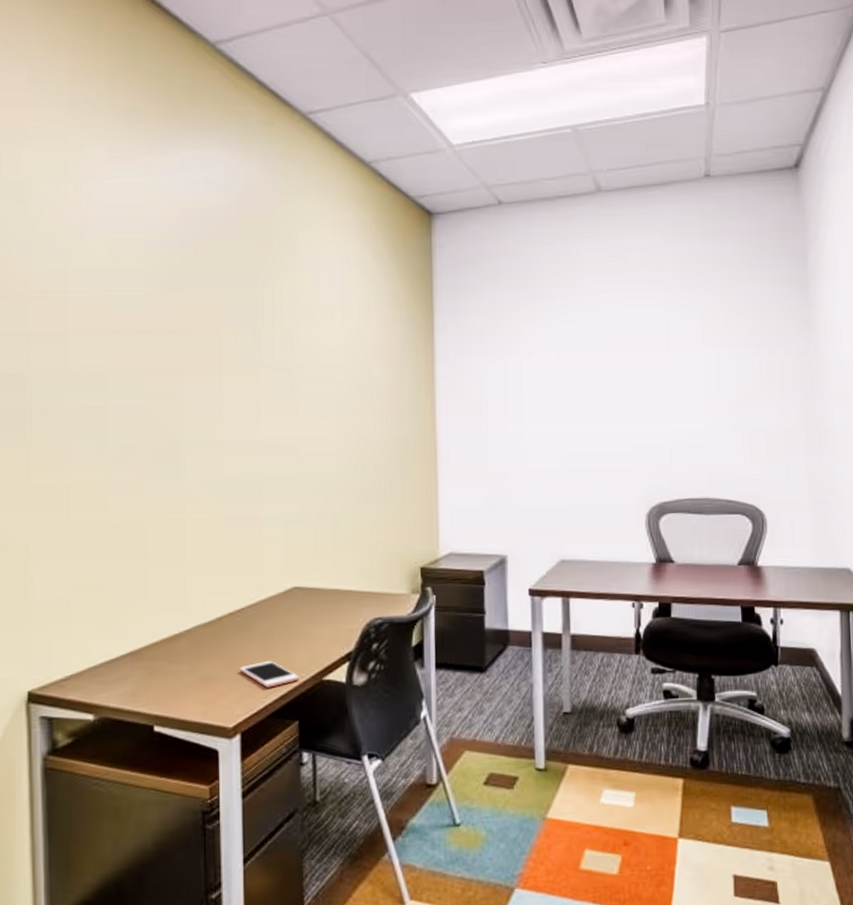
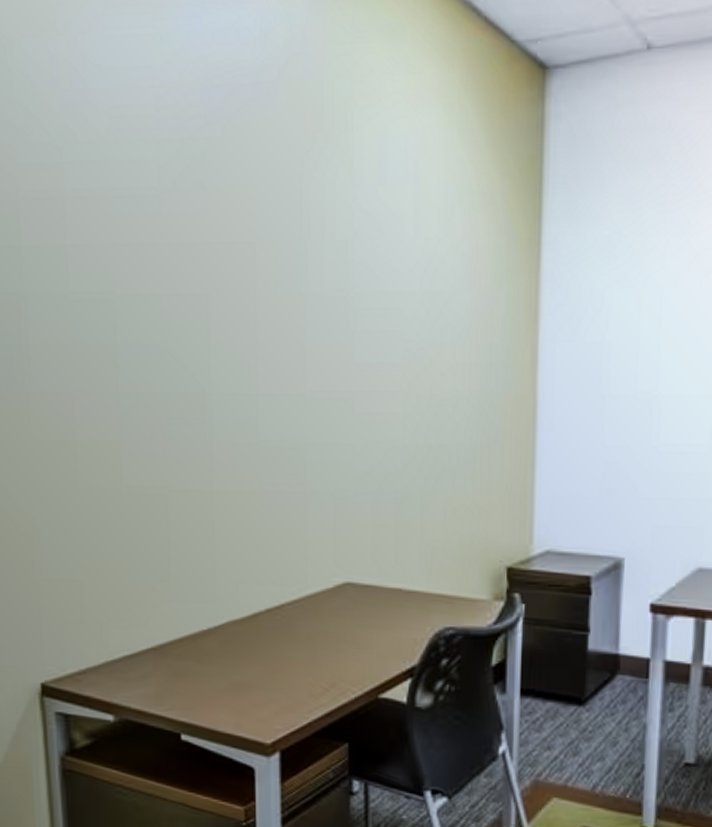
cell phone: present [239,660,299,688] -> none [279,669,350,702]

